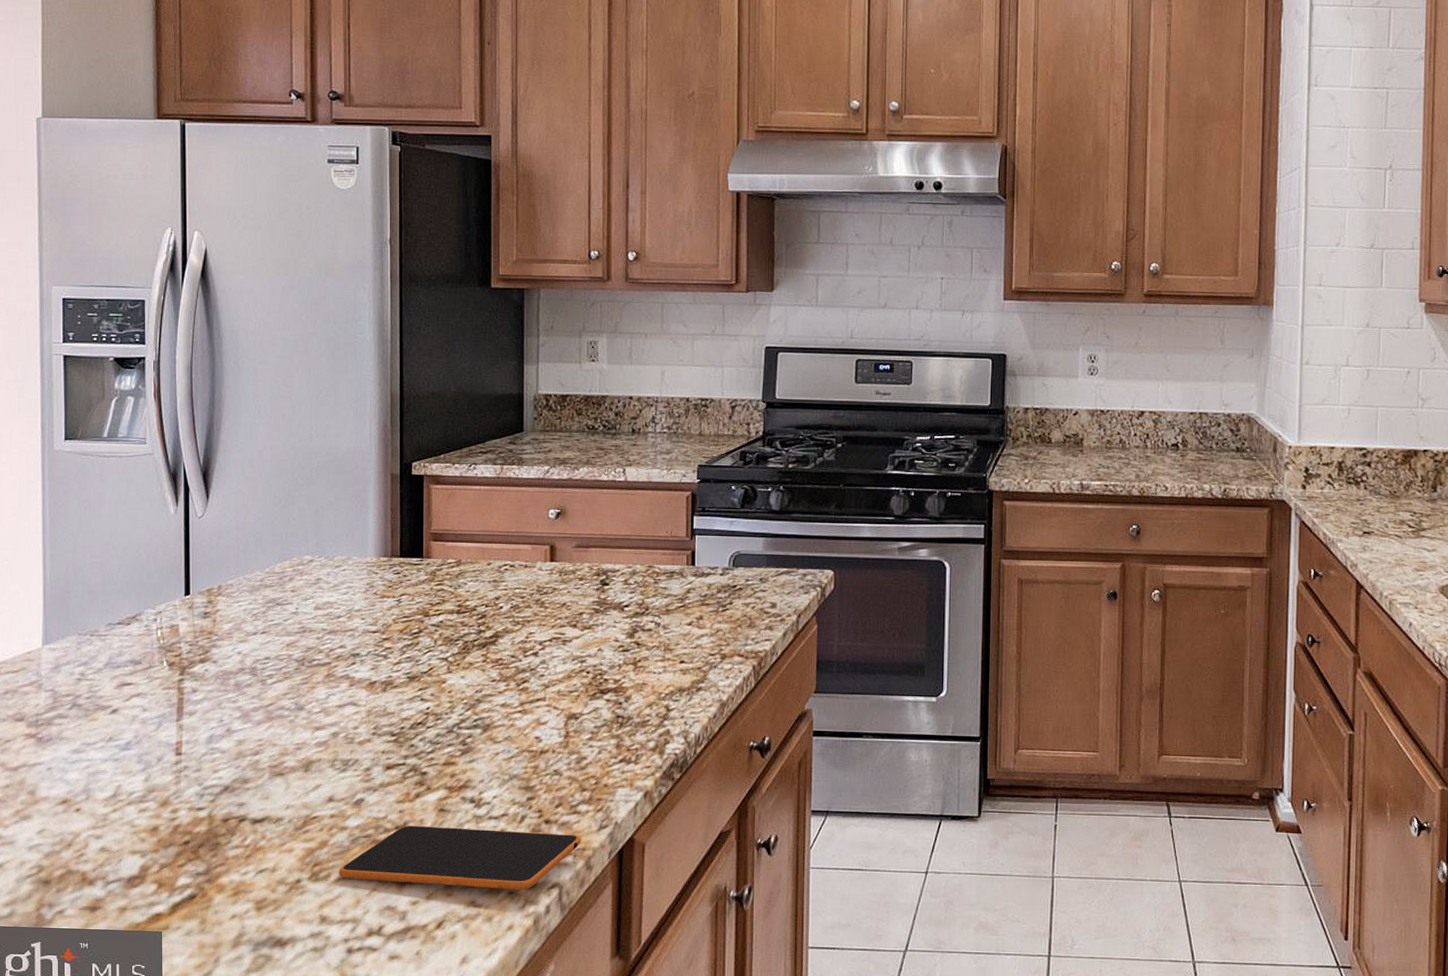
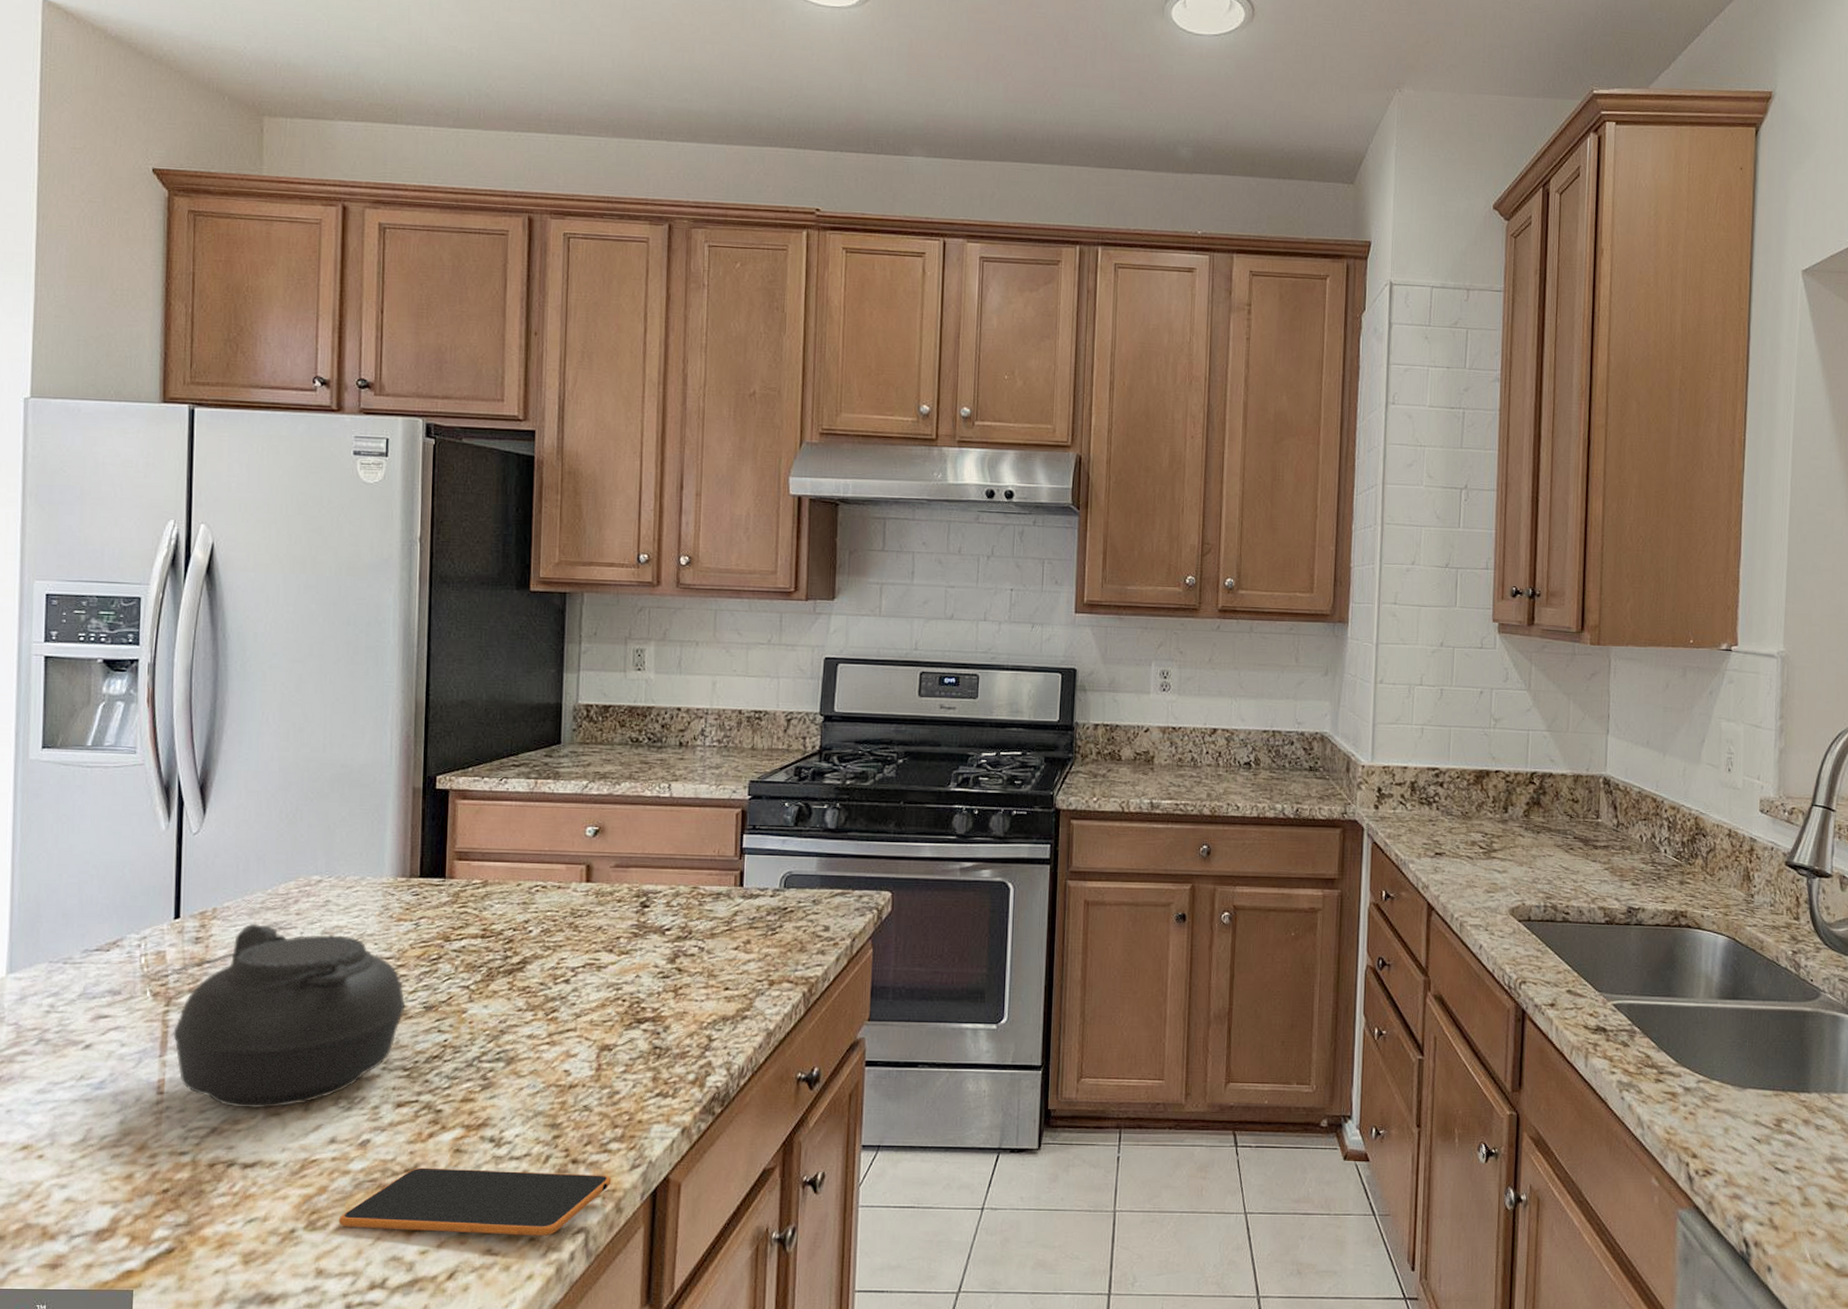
teapot: none [173,599,391,769] -> present [158,923,406,1109]

